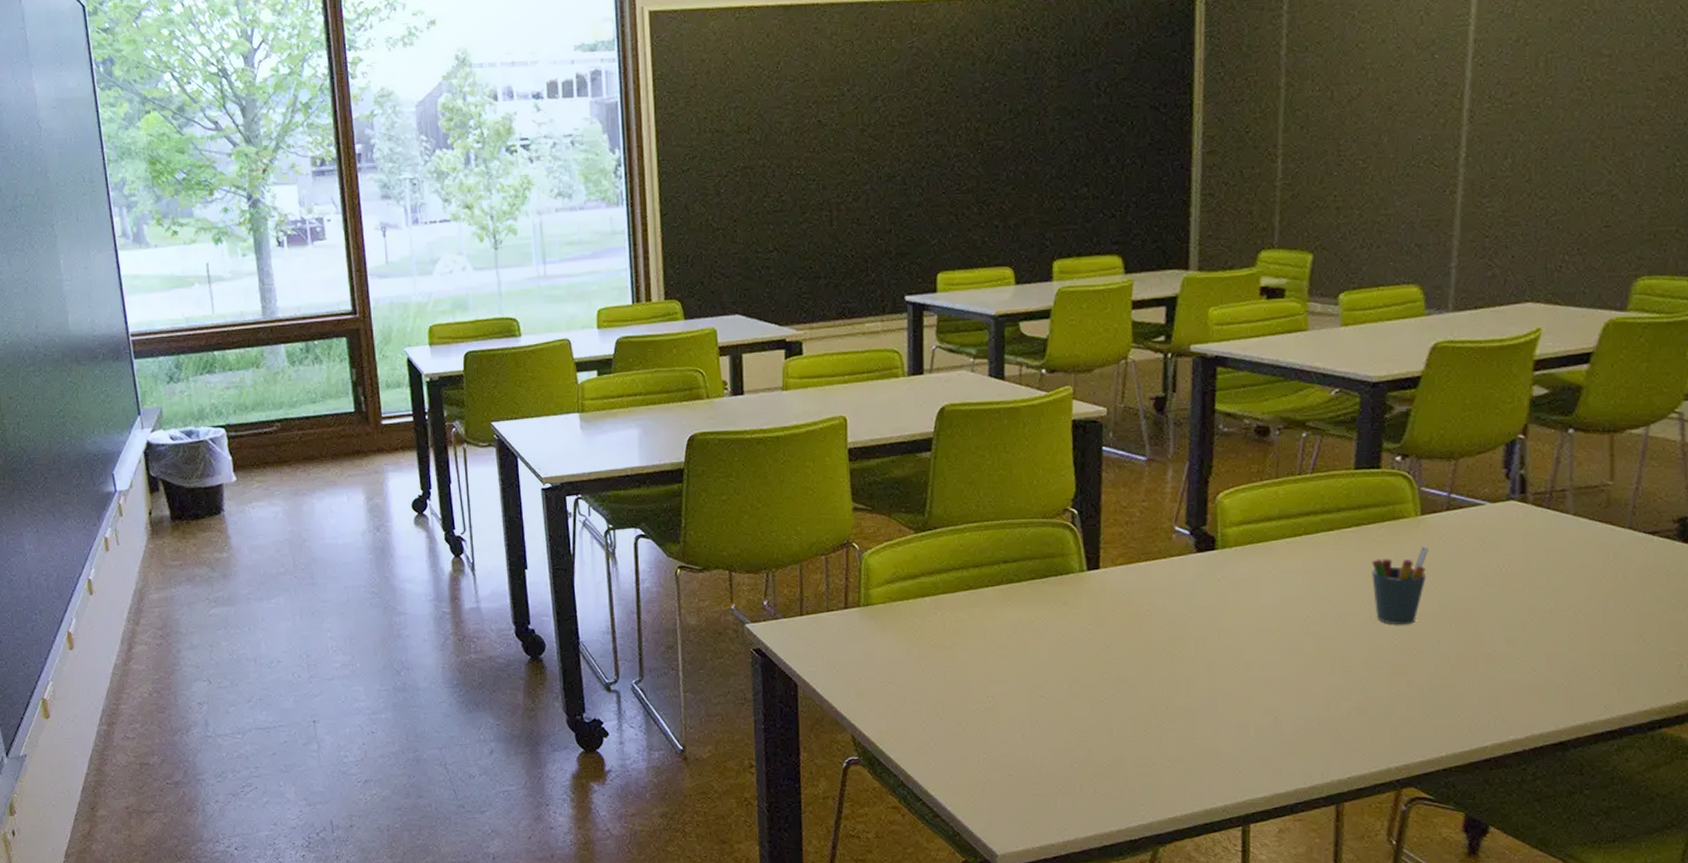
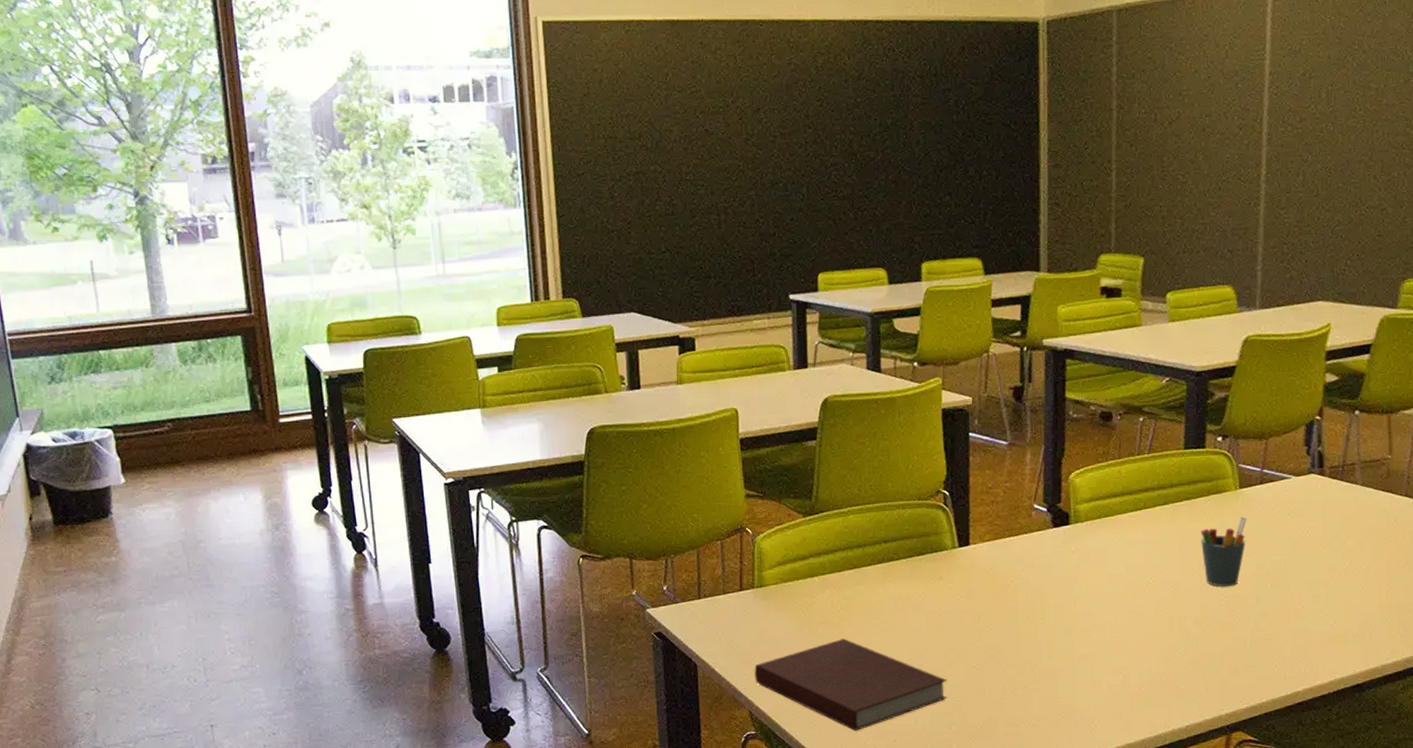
notebook: none [858,664,1071,762] -> present [754,638,948,731]

